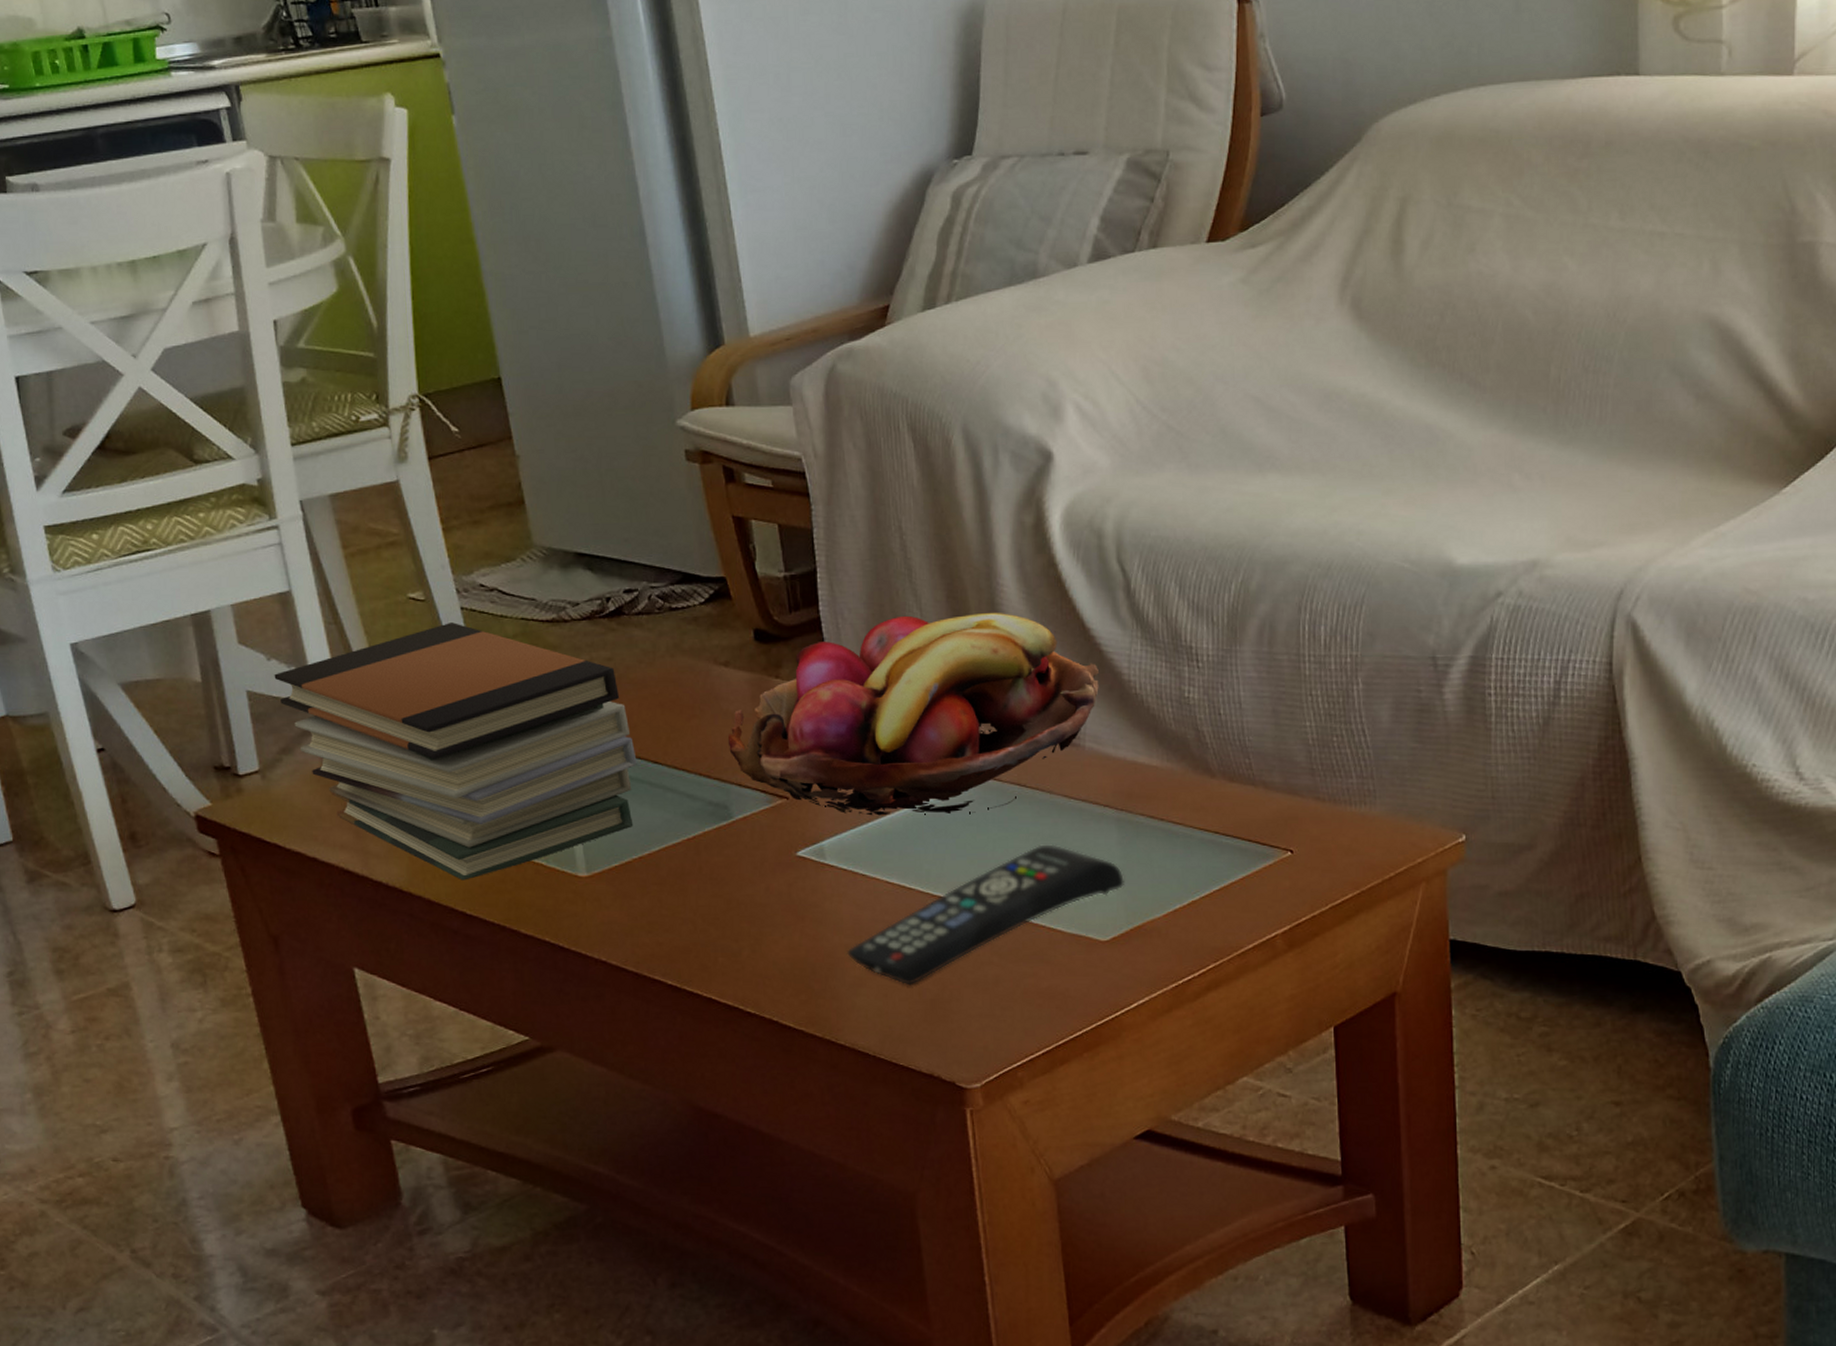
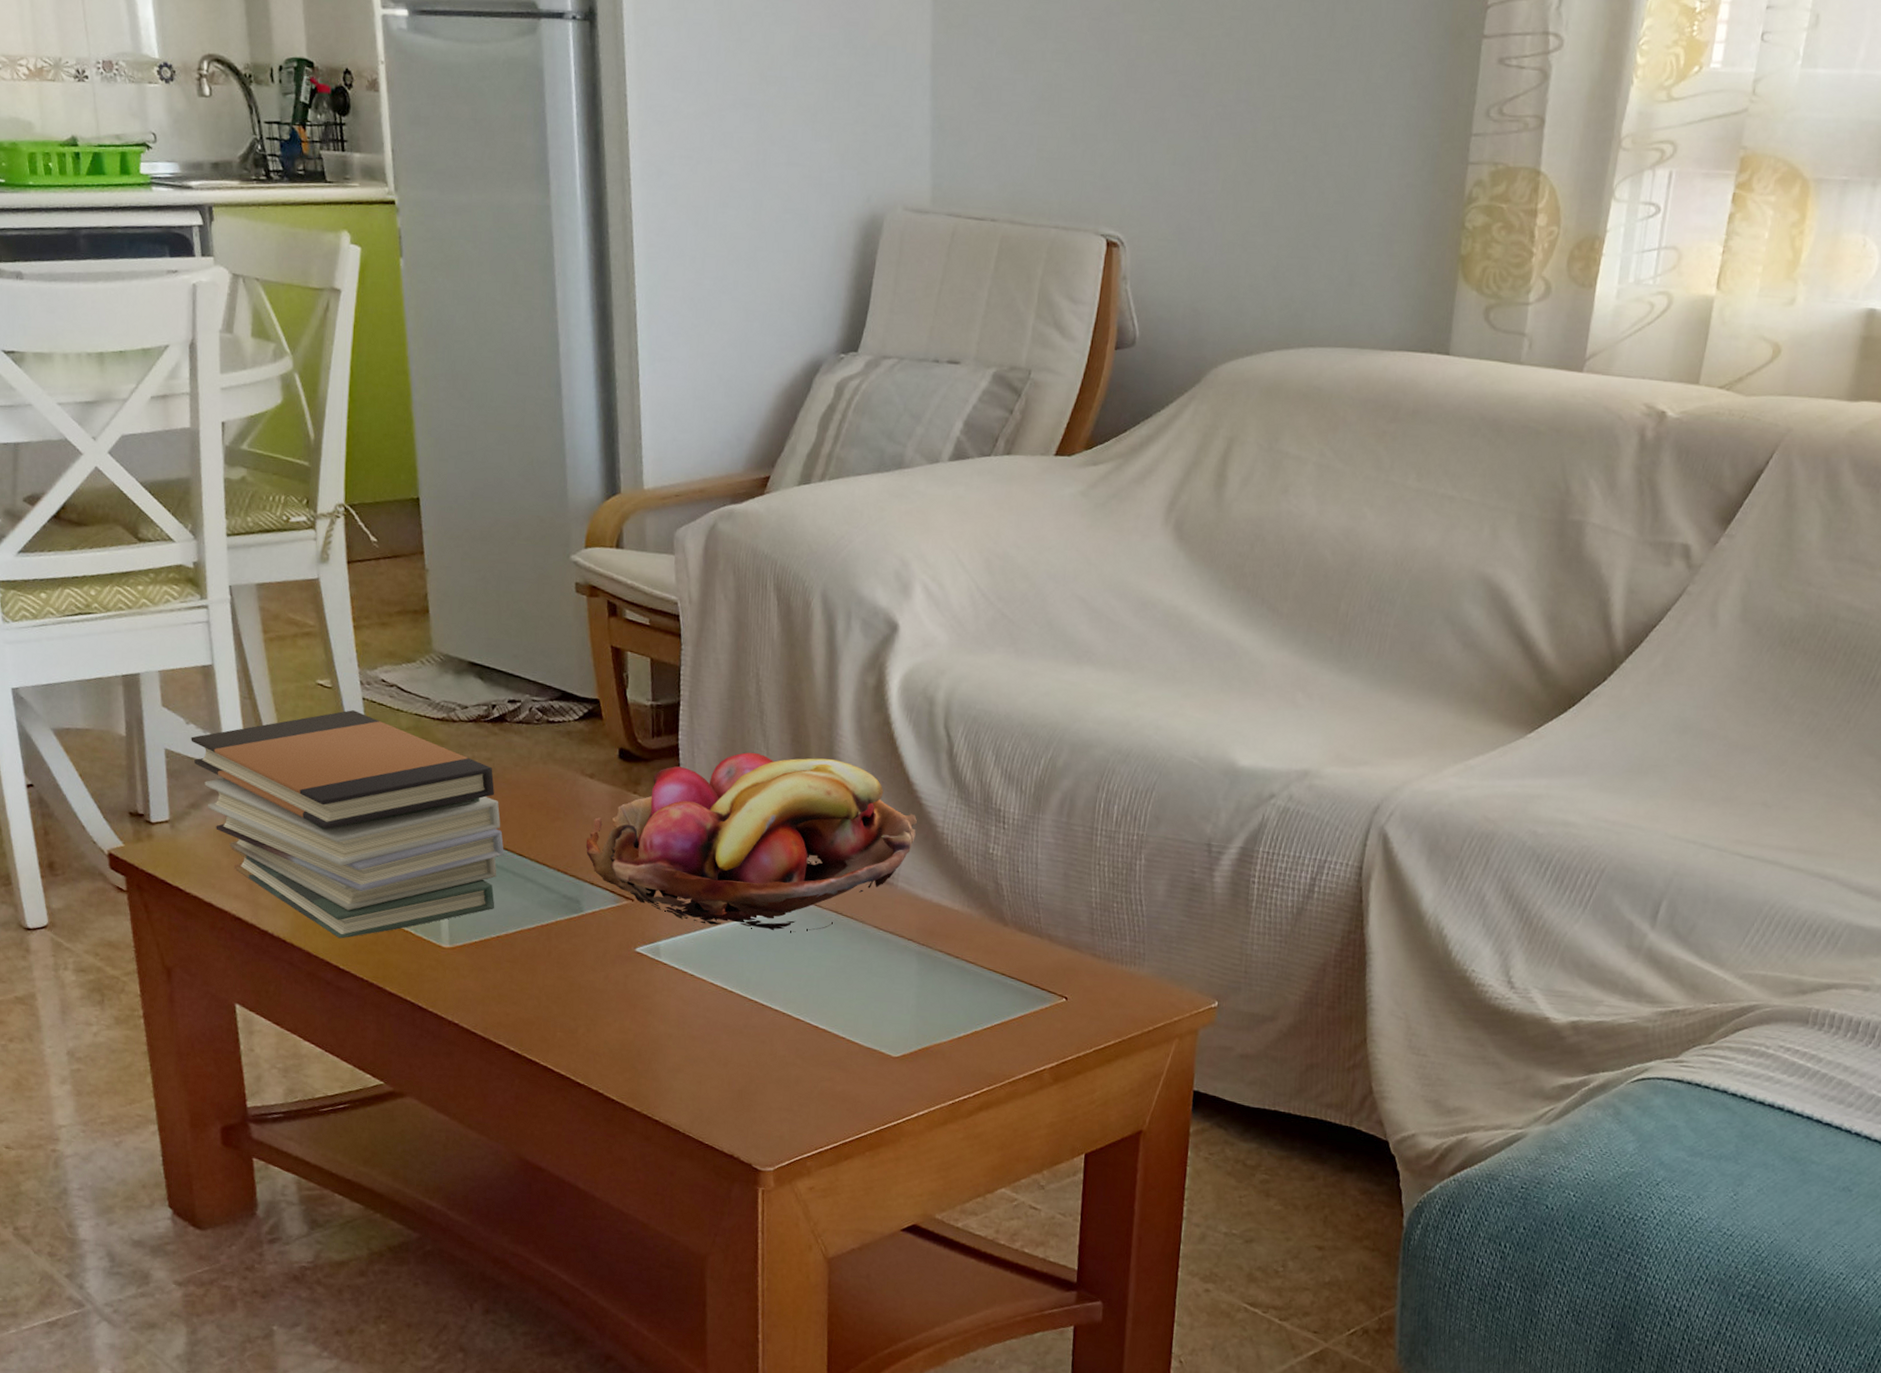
remote control: present [847,844,1125,986] -> none [670,966,919,1076]

